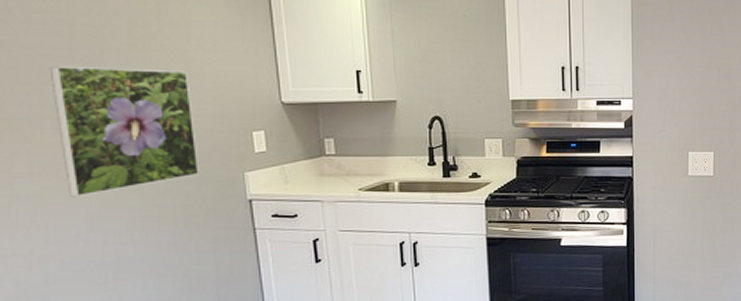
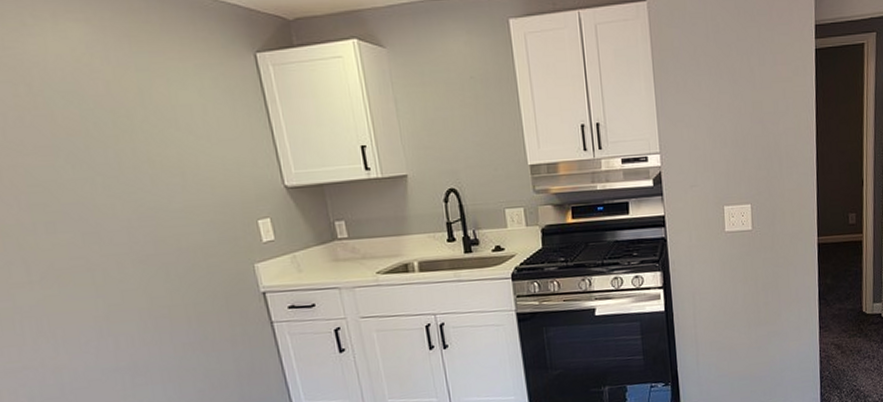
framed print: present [49,66,199,197] -> none [33,160,207,304]

